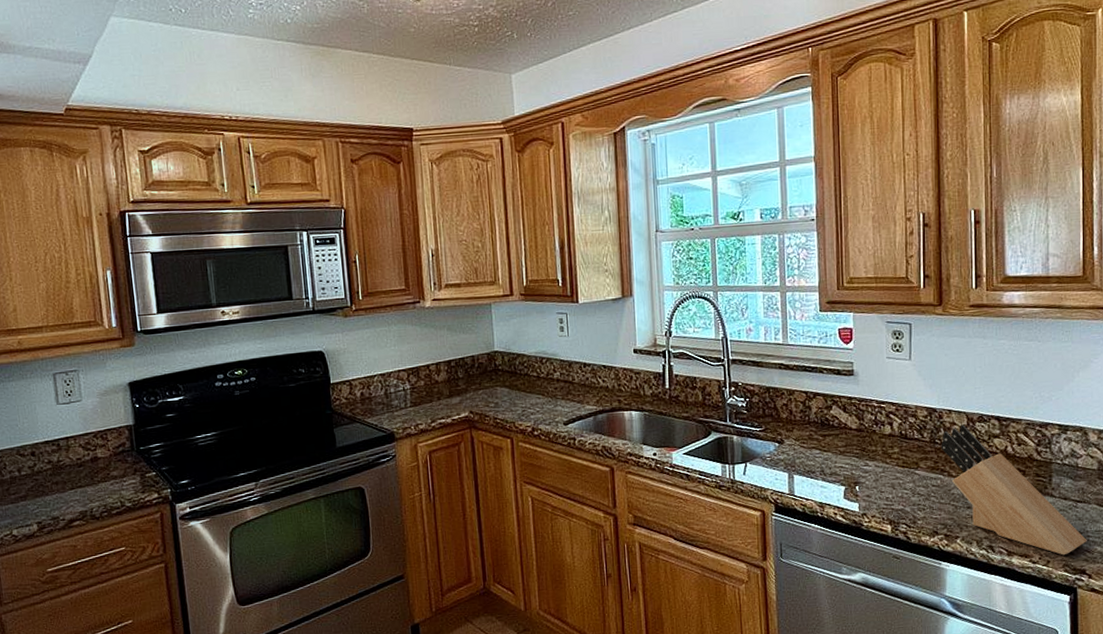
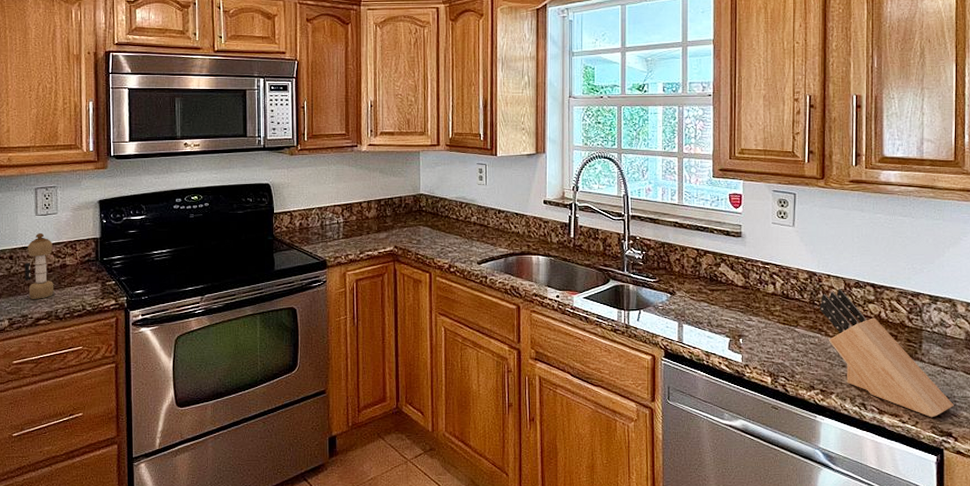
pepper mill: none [49,423,86,499] -> present [24,232,53,299]

